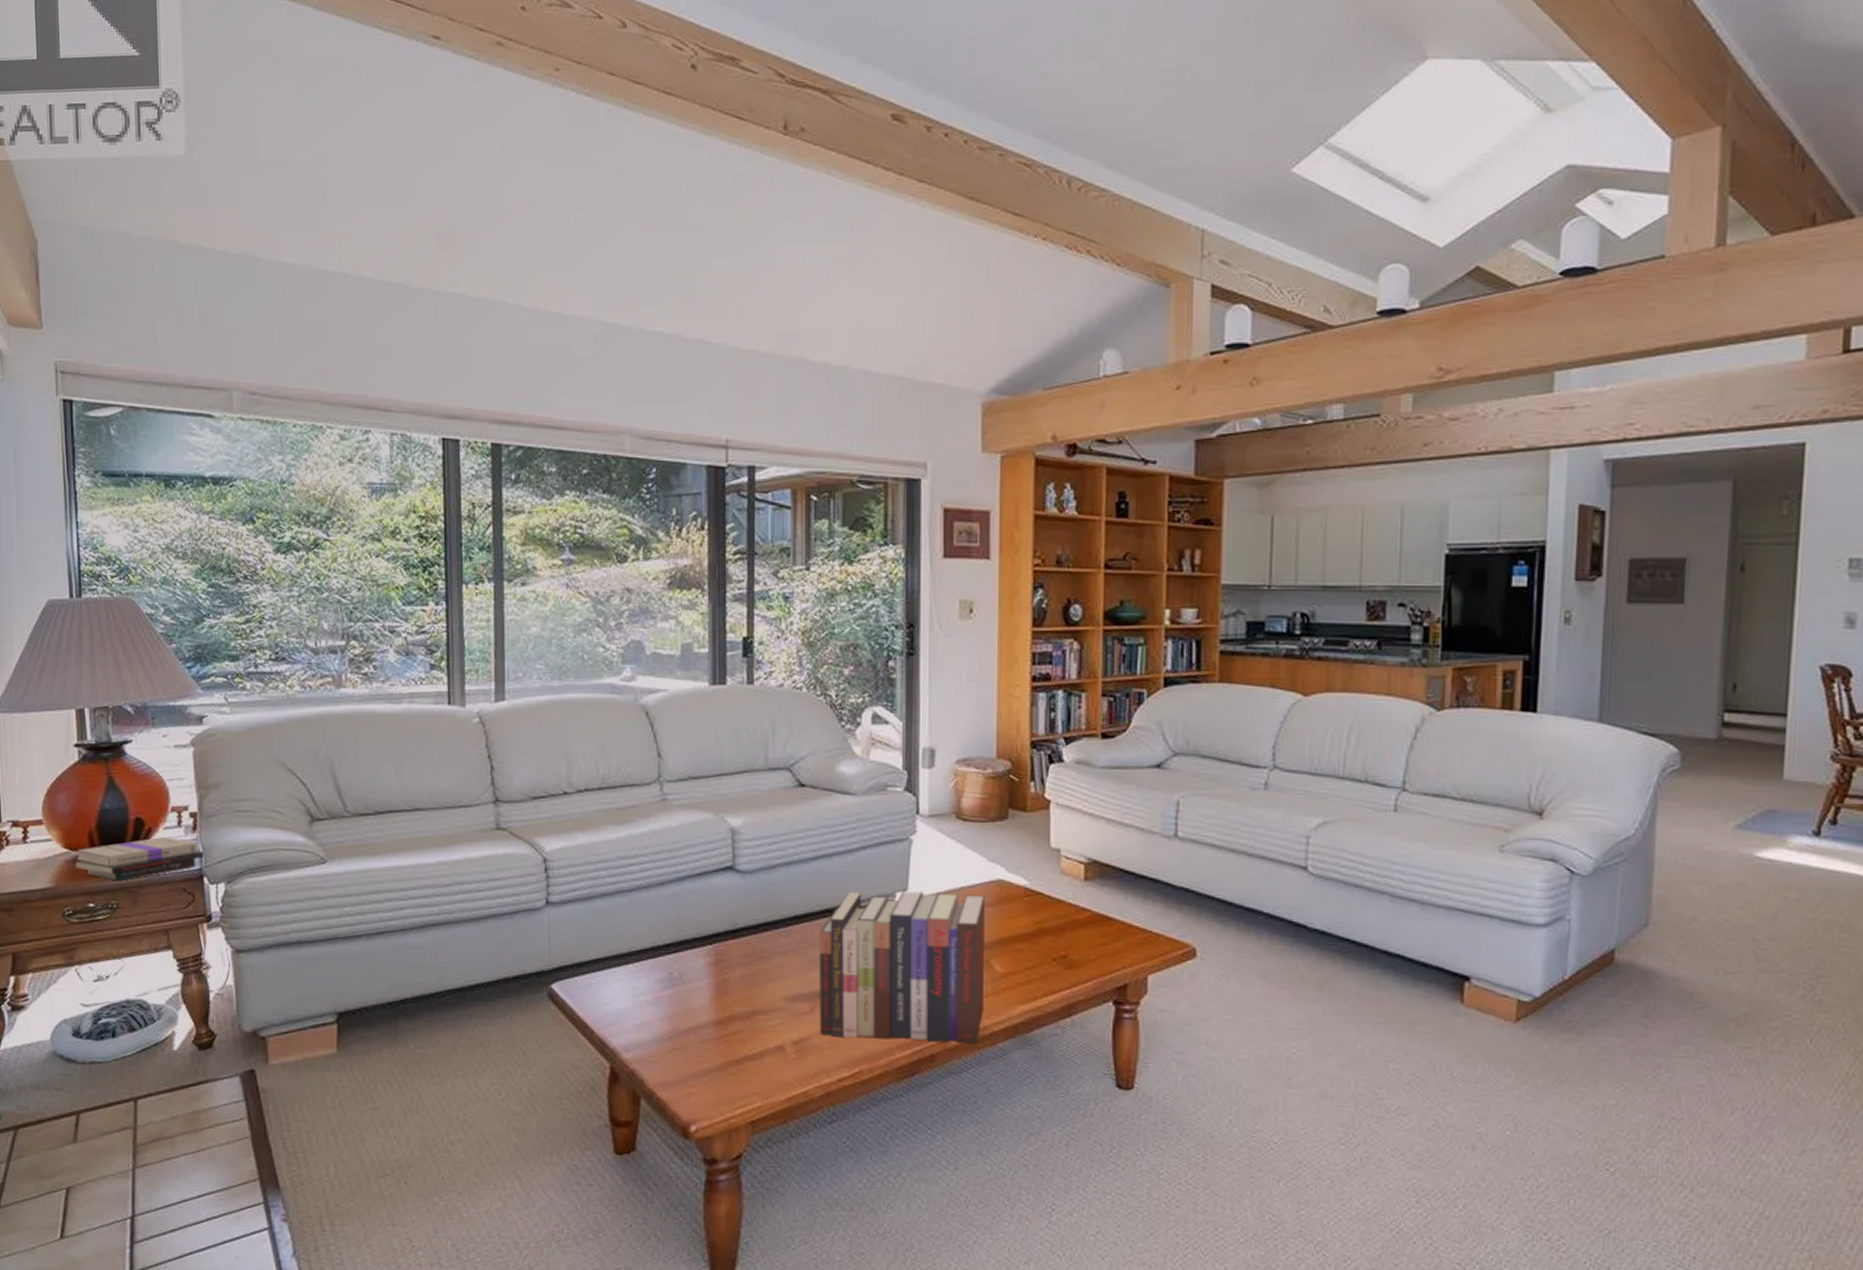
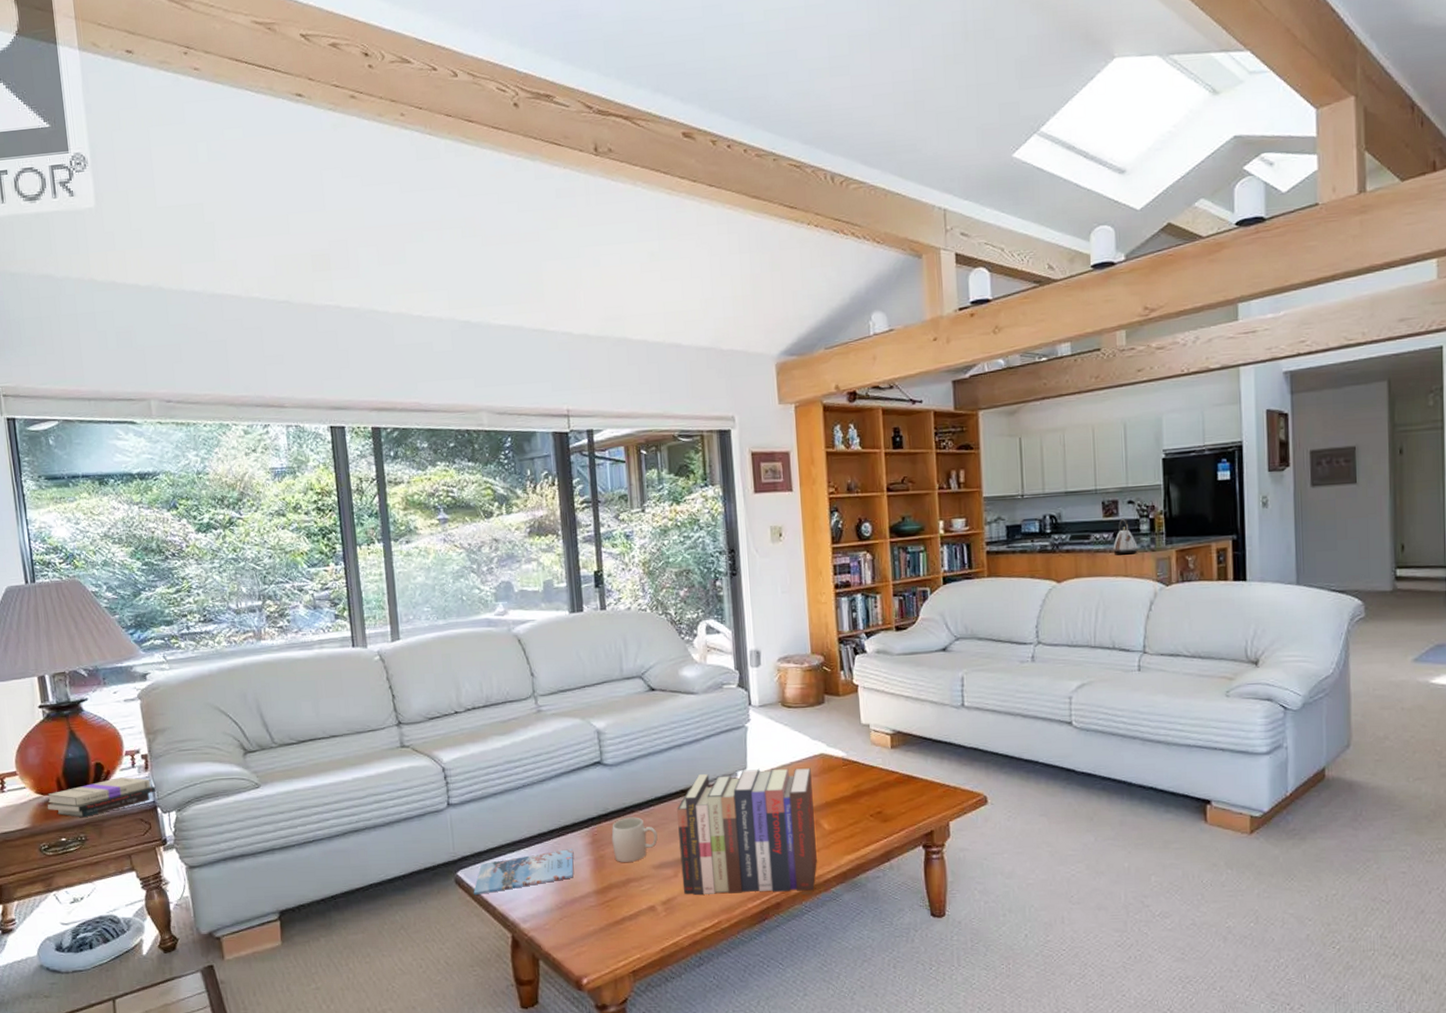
magazine: none [568,967,692,1015] -> present [473,848,574,896]
mug: none [738,936,794,991] -> present [611,817,658,862]
kettle: none [1375,623,1406,670] -> present [1113,518,1138,556]

